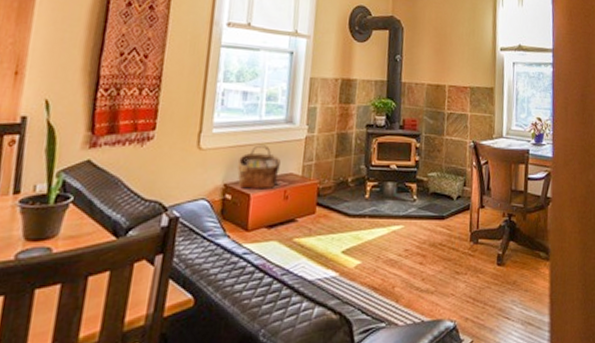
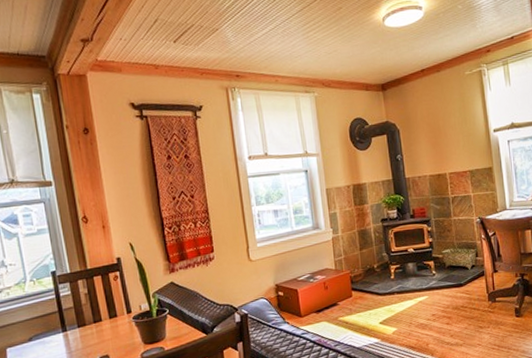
woven basket: present [236,145,281,189] -> none [281,250,316,286]

